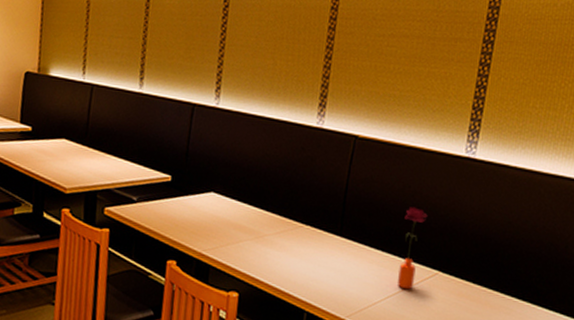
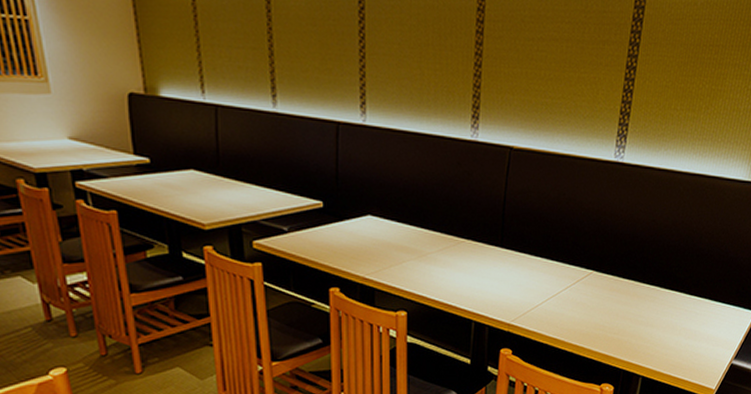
flower: present [397,207,428,290] -> none [556,213,582,290]

